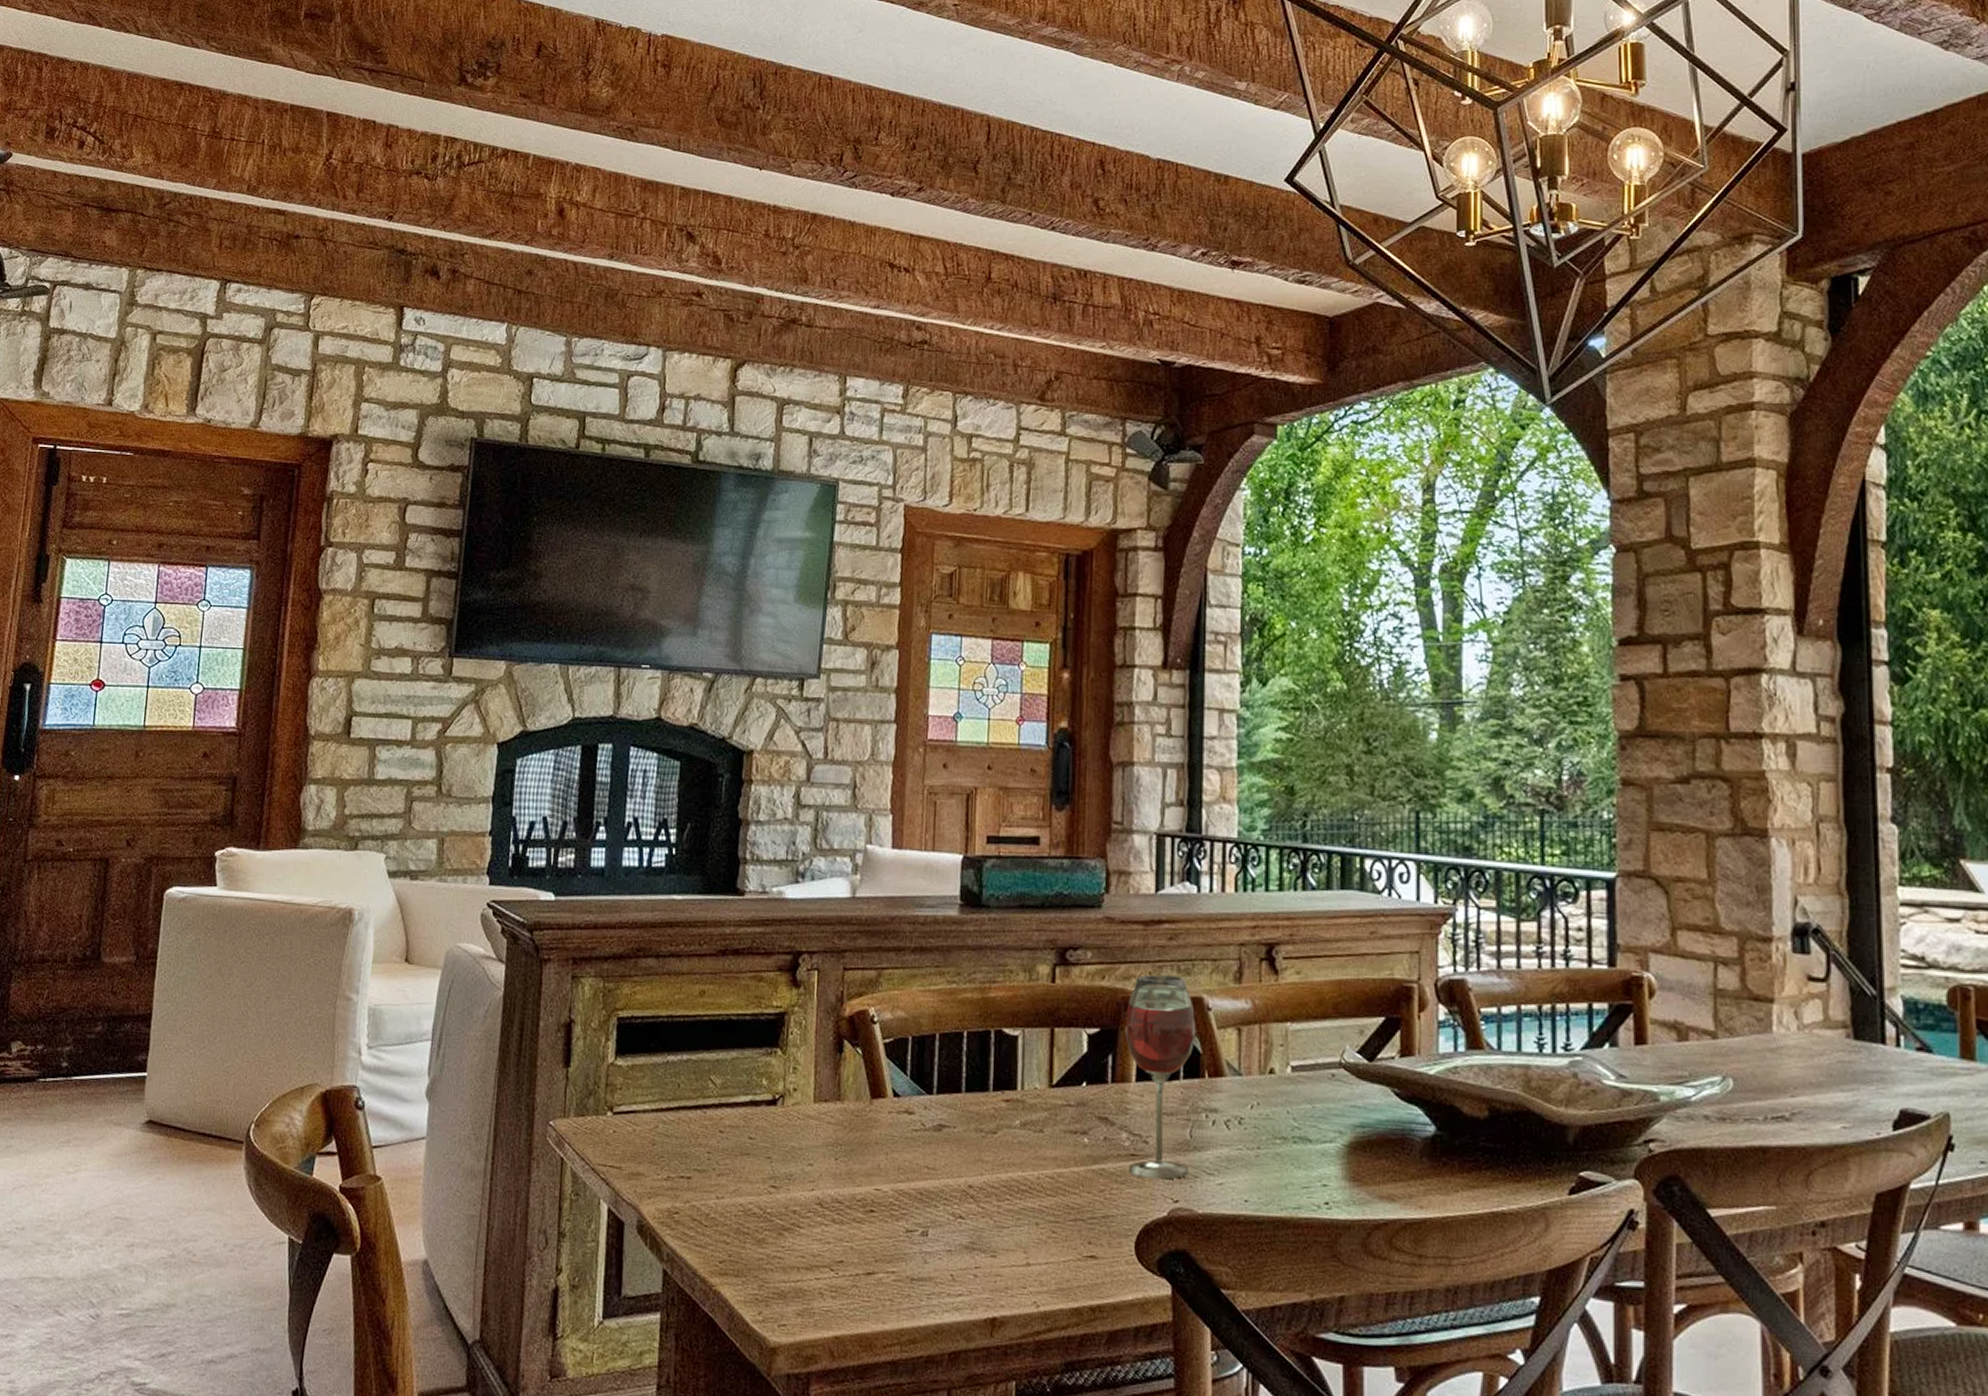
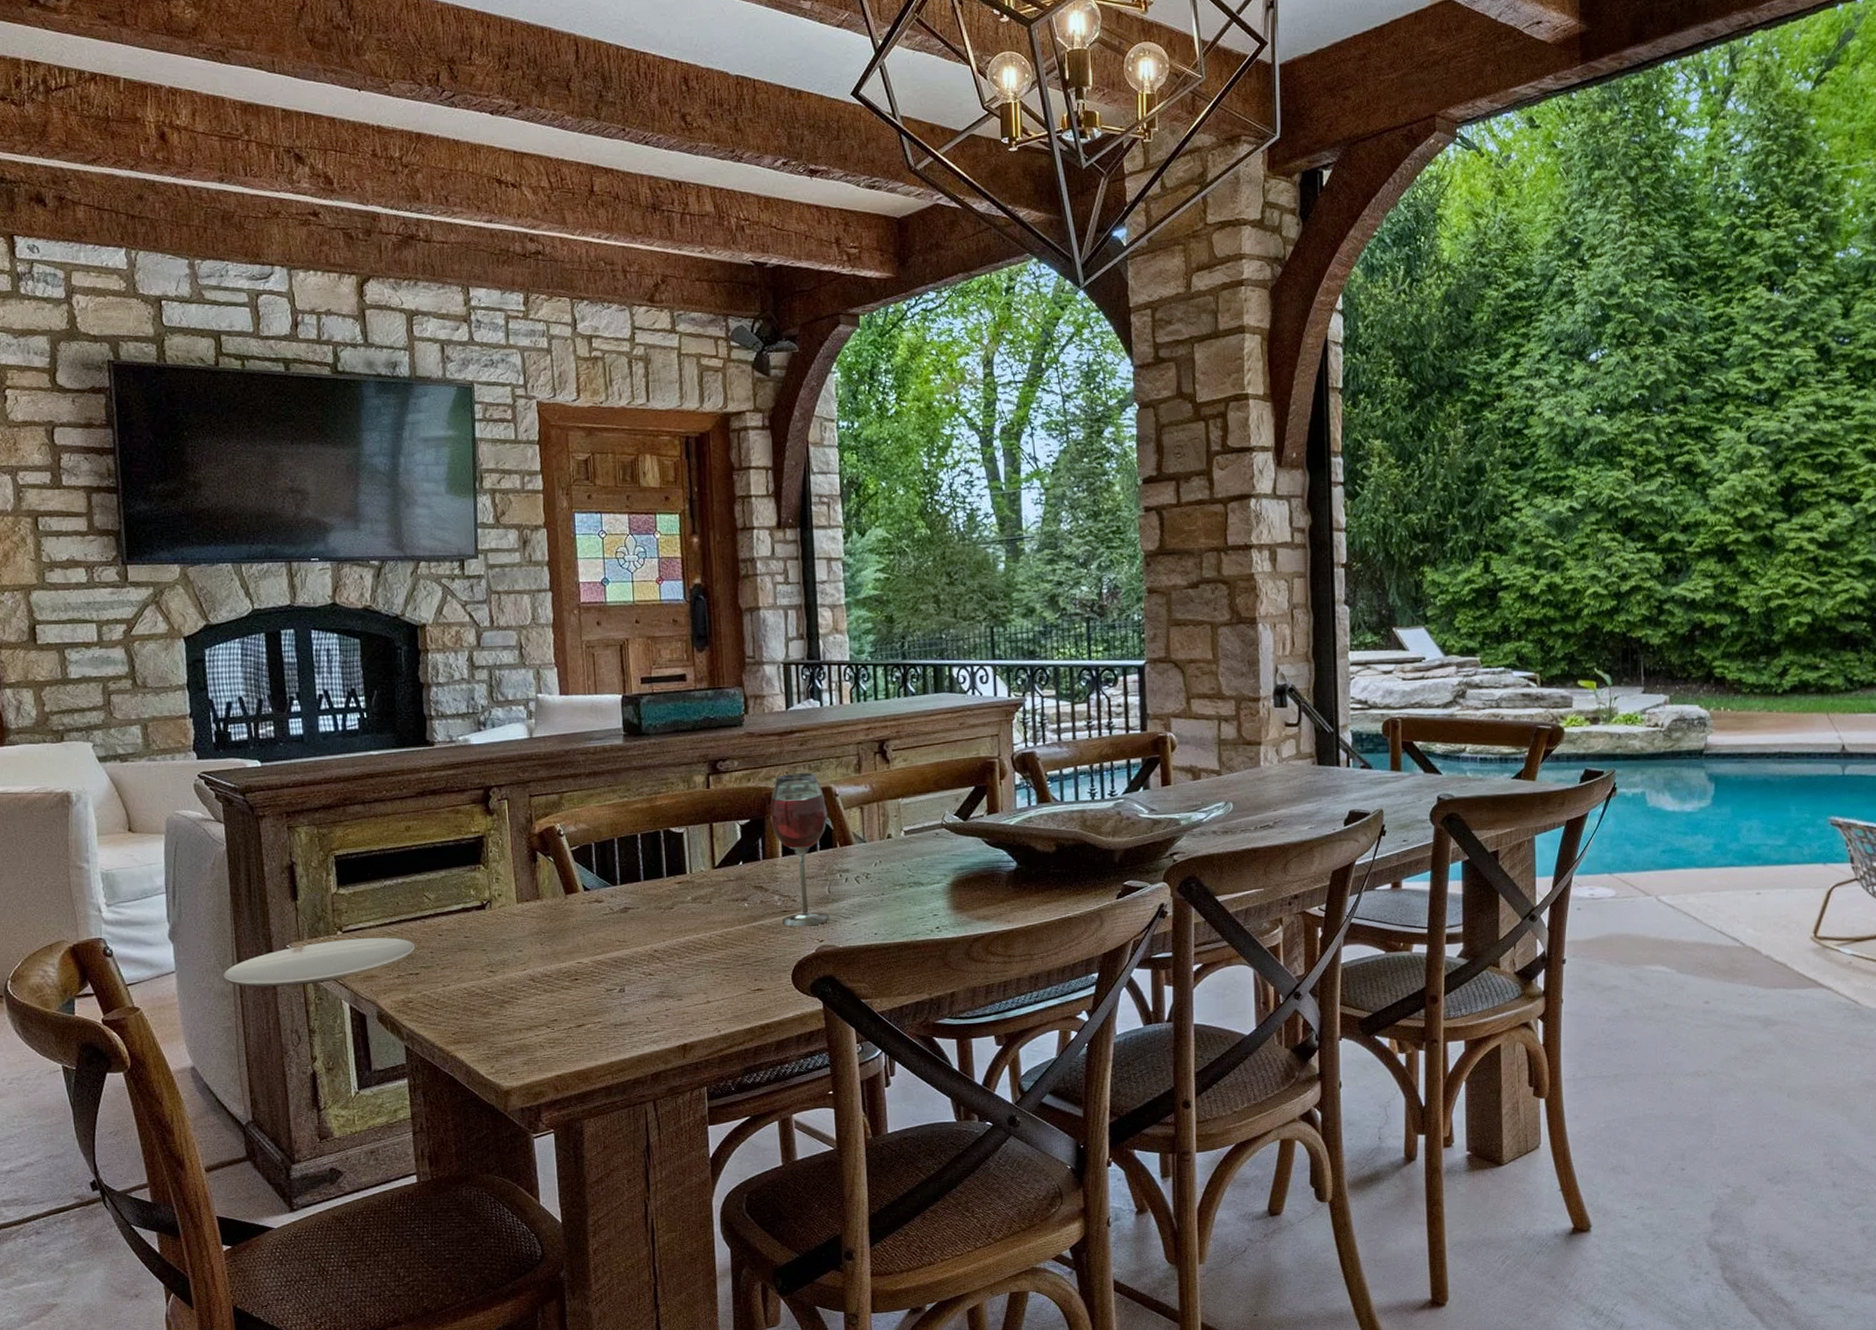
plate: none [476,1122,692,1175] -> present [224,937,416,987]

